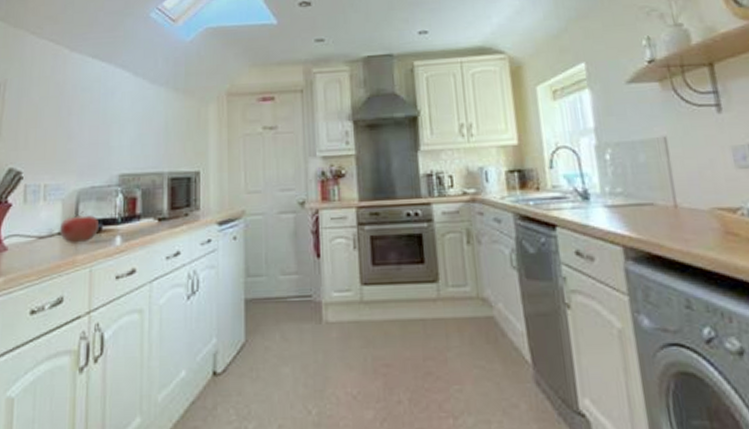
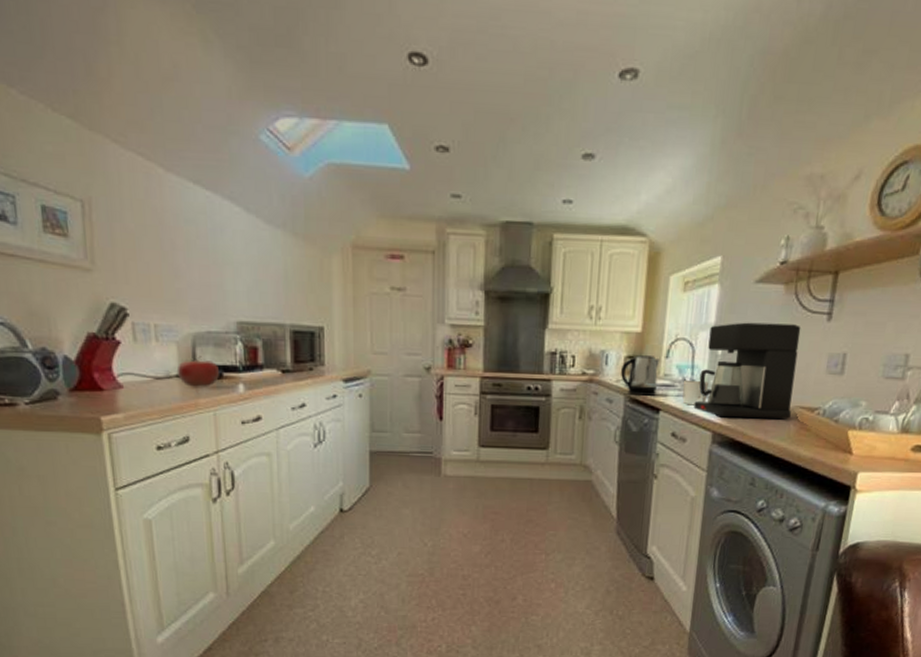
kettle: none [504,166,548,212] -> present [621,354,659,396]
mug: none [575,190,607,218] -> present [682,381,708,406]
coffee maker: none [590,120,710,228] -> present [693,322,801,419]

